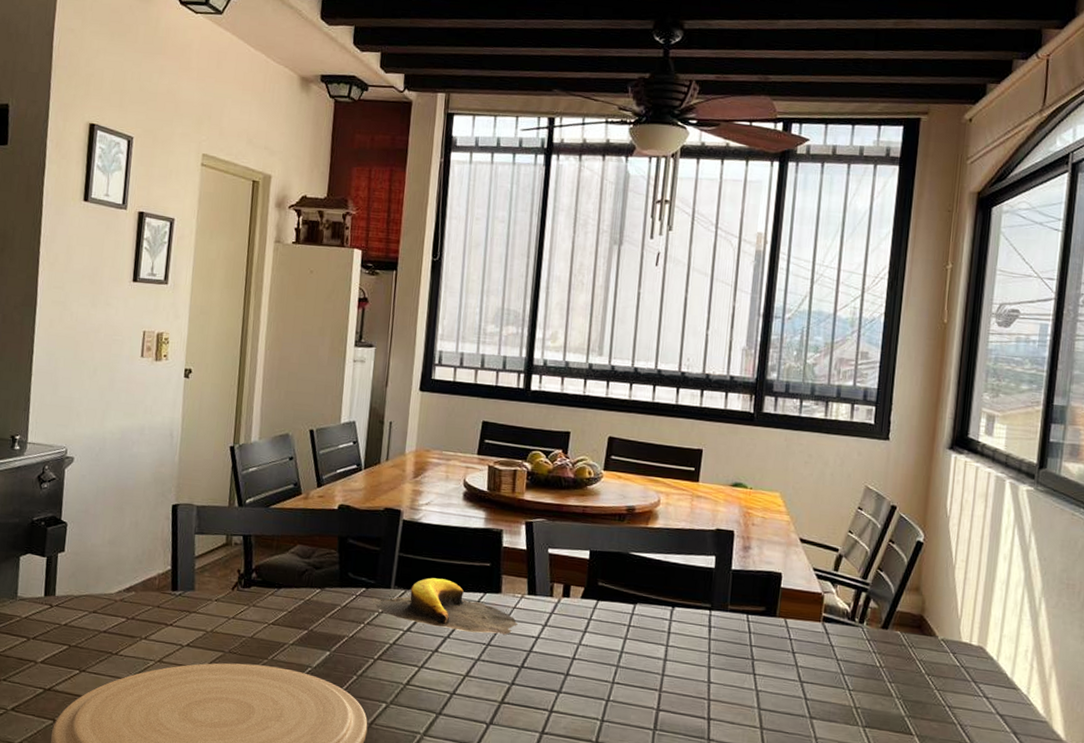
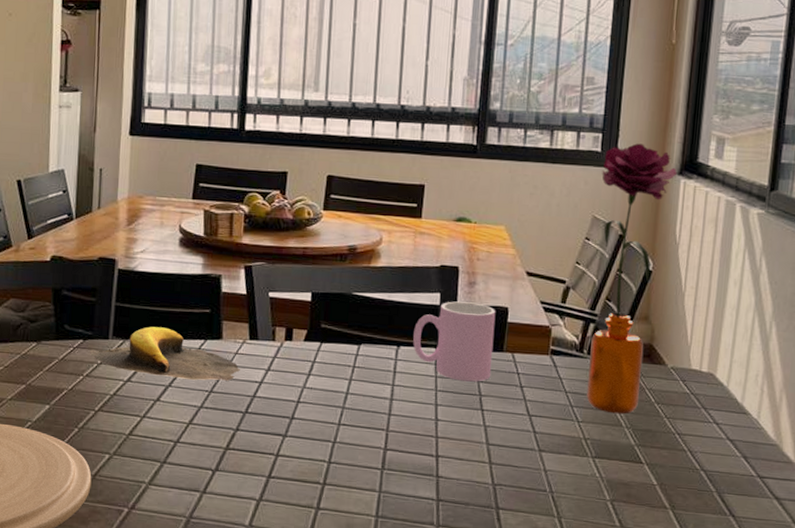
cup: none [687,564,770,646] -> present [413,301,496,382]
flower: none [858,417,949,685] -> present [586,143,678,414]

